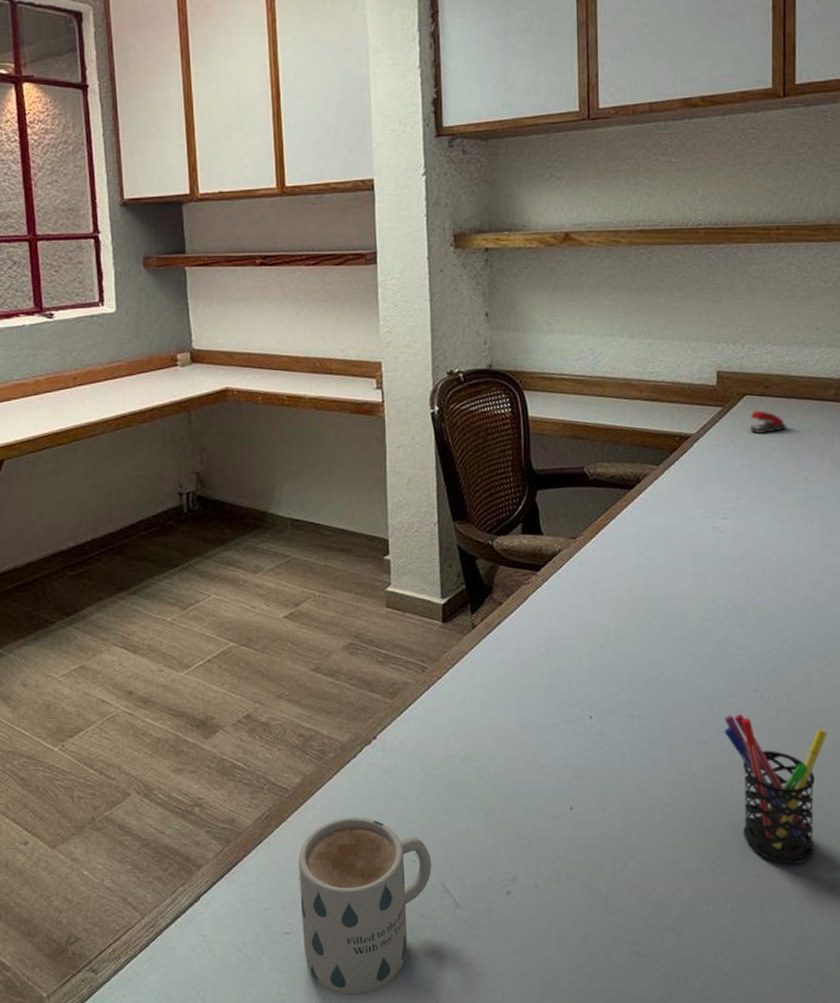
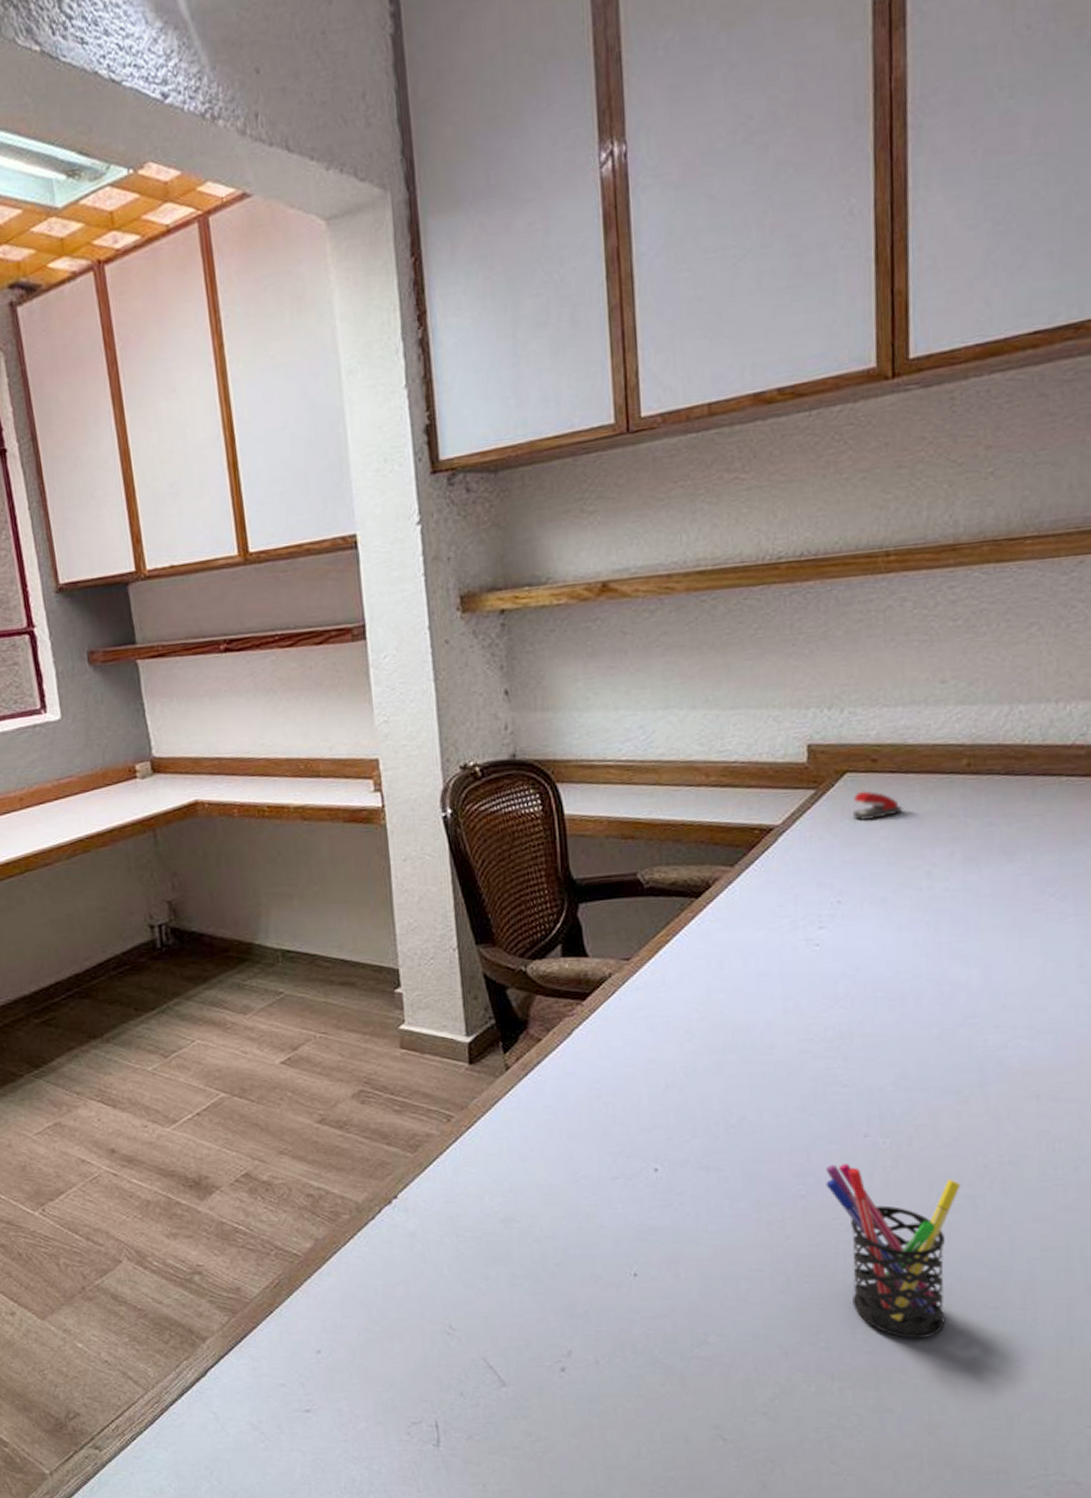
mug: present [298,817,432,996] -> none [315,1285,471,1479]

